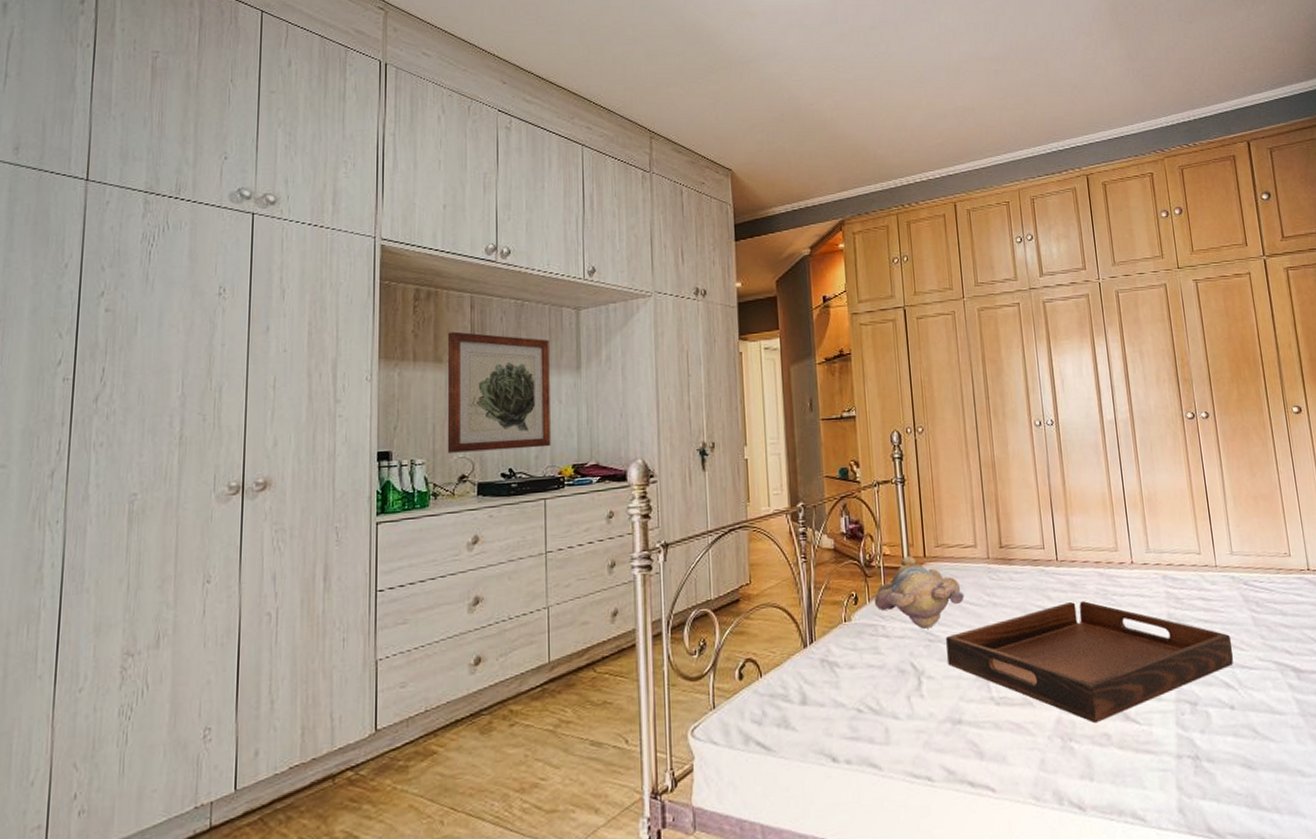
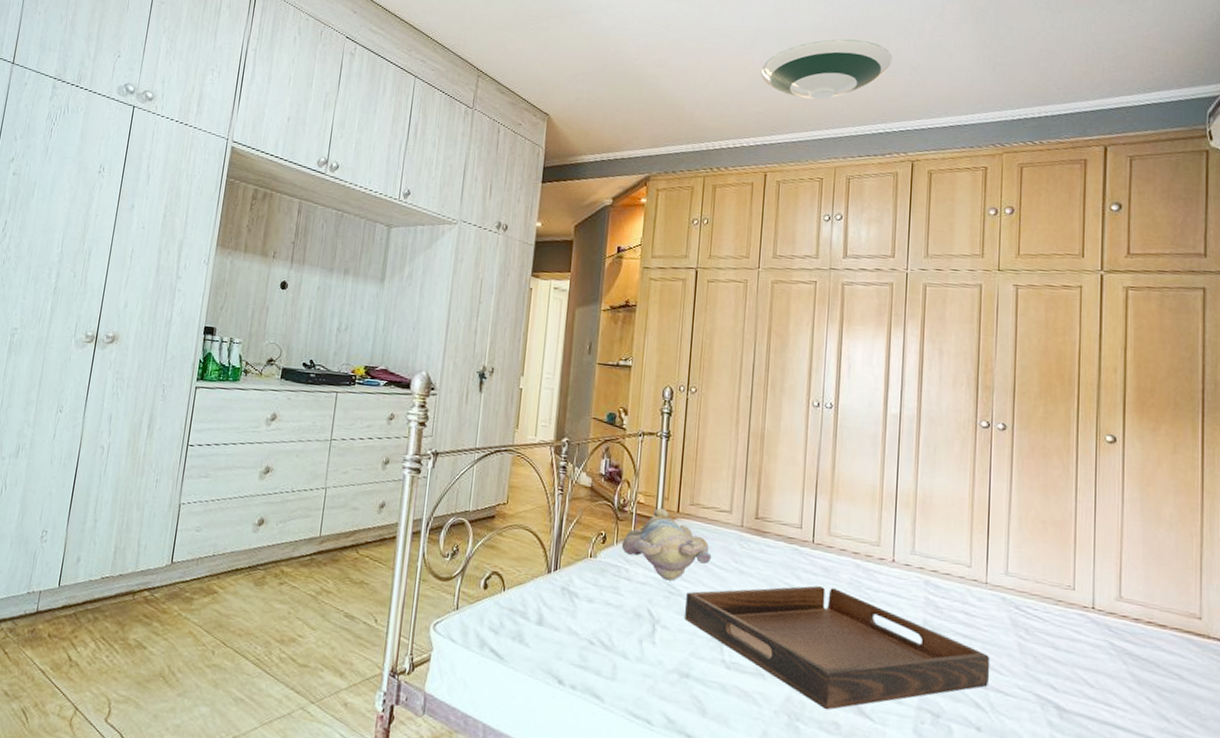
wall art: present [447,331,551,453] -> none [261,231,361,347]
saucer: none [935,64,1054,126] -> present [761,38,893,100]

